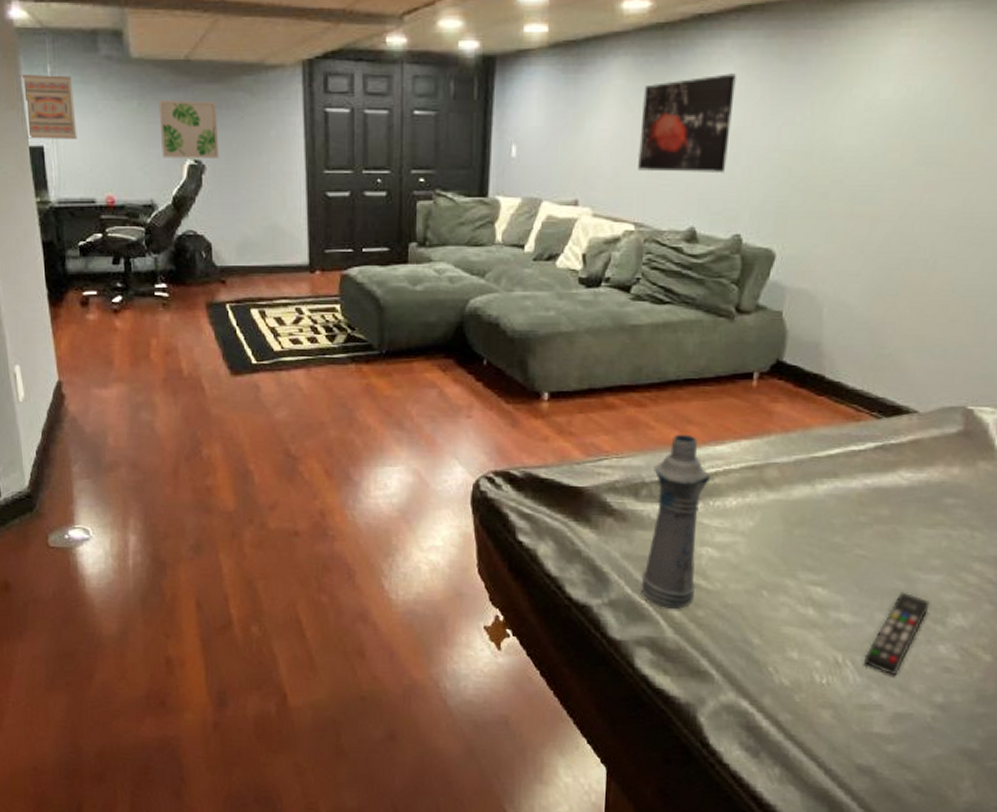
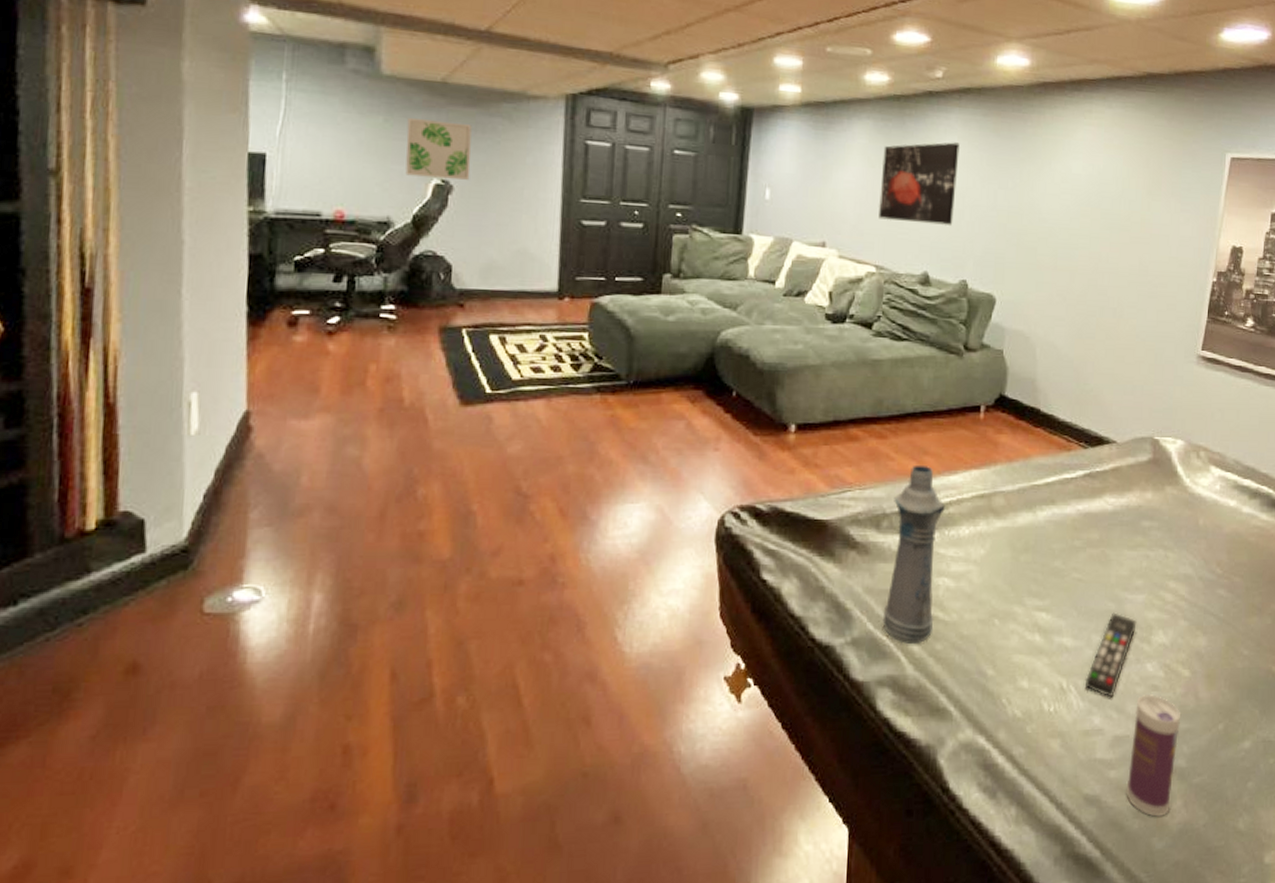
wall art: present [20,73,77,139] -> none [247,77,311,149]
beverage can: none [905,676,977,794] -> present [1126,694,1180,817]

